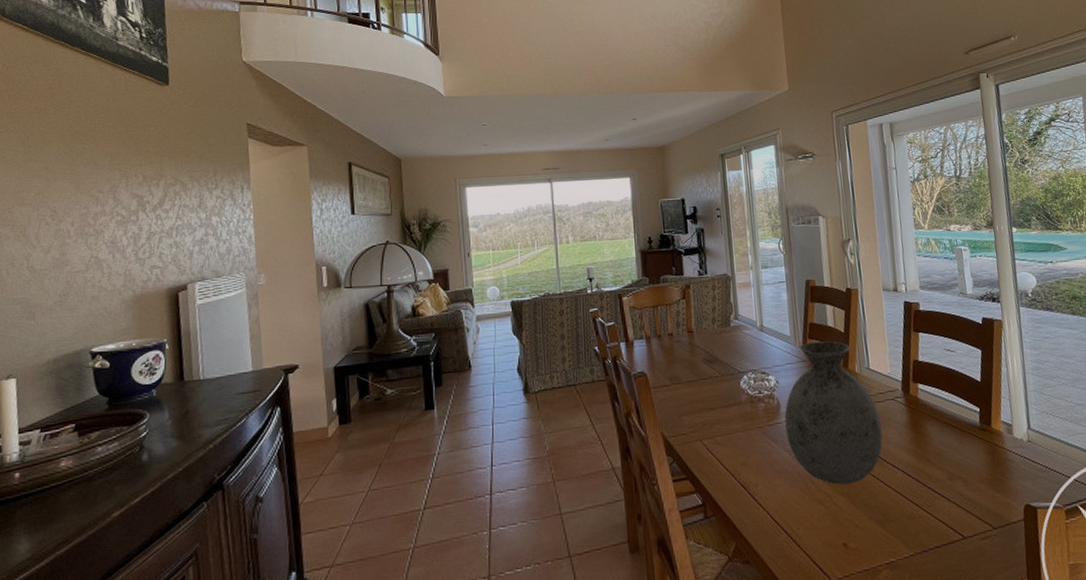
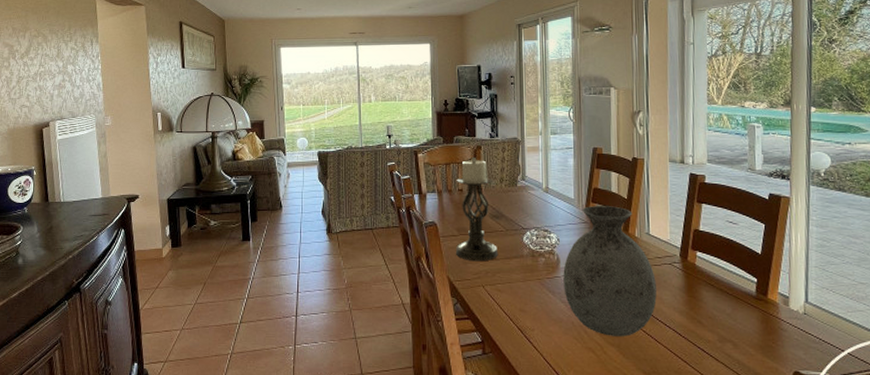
candle holder: none [666,298,715,413] -> present [455,158,499,262]

